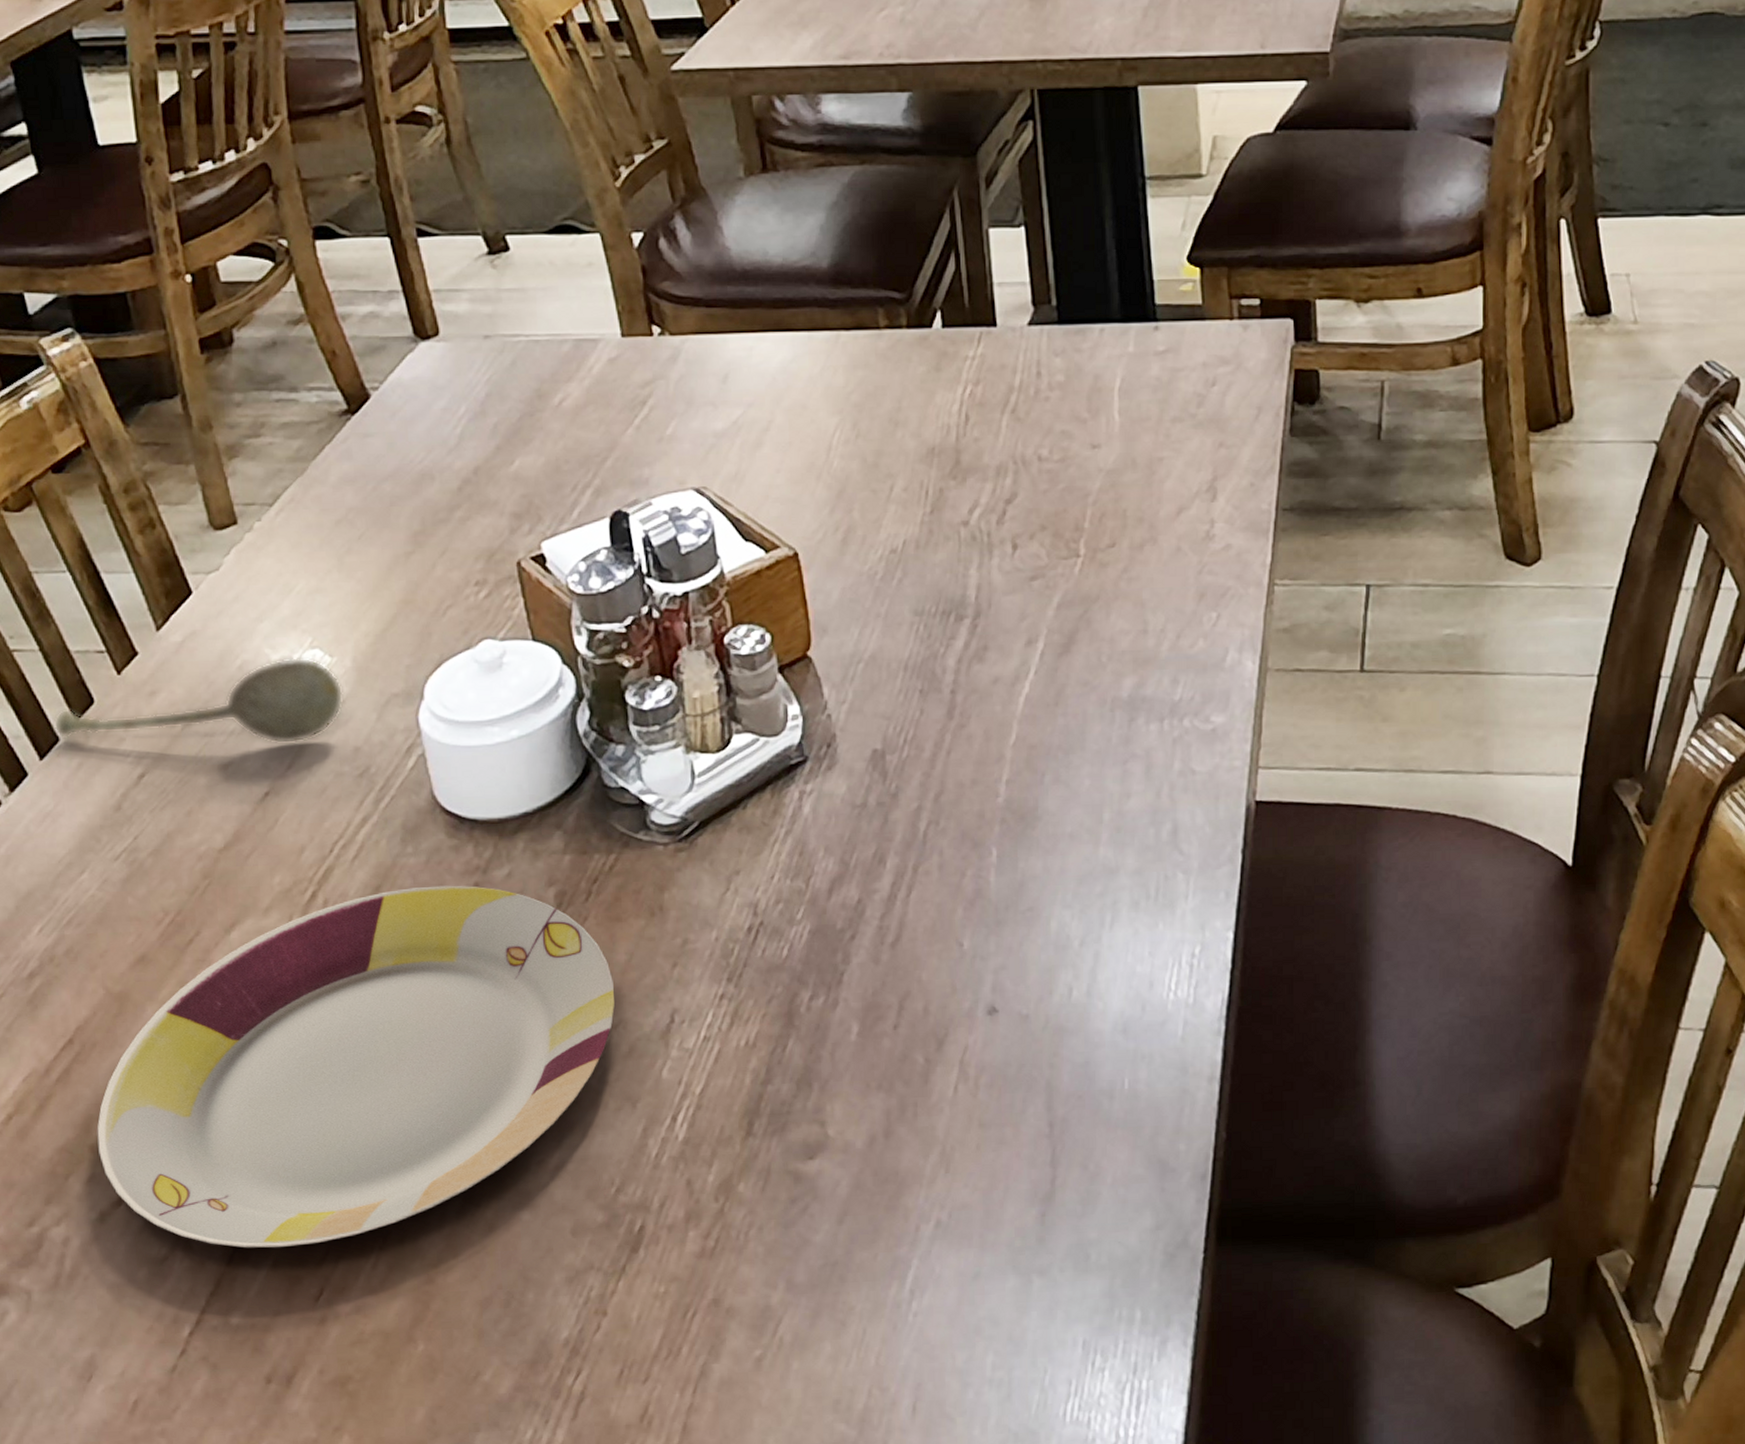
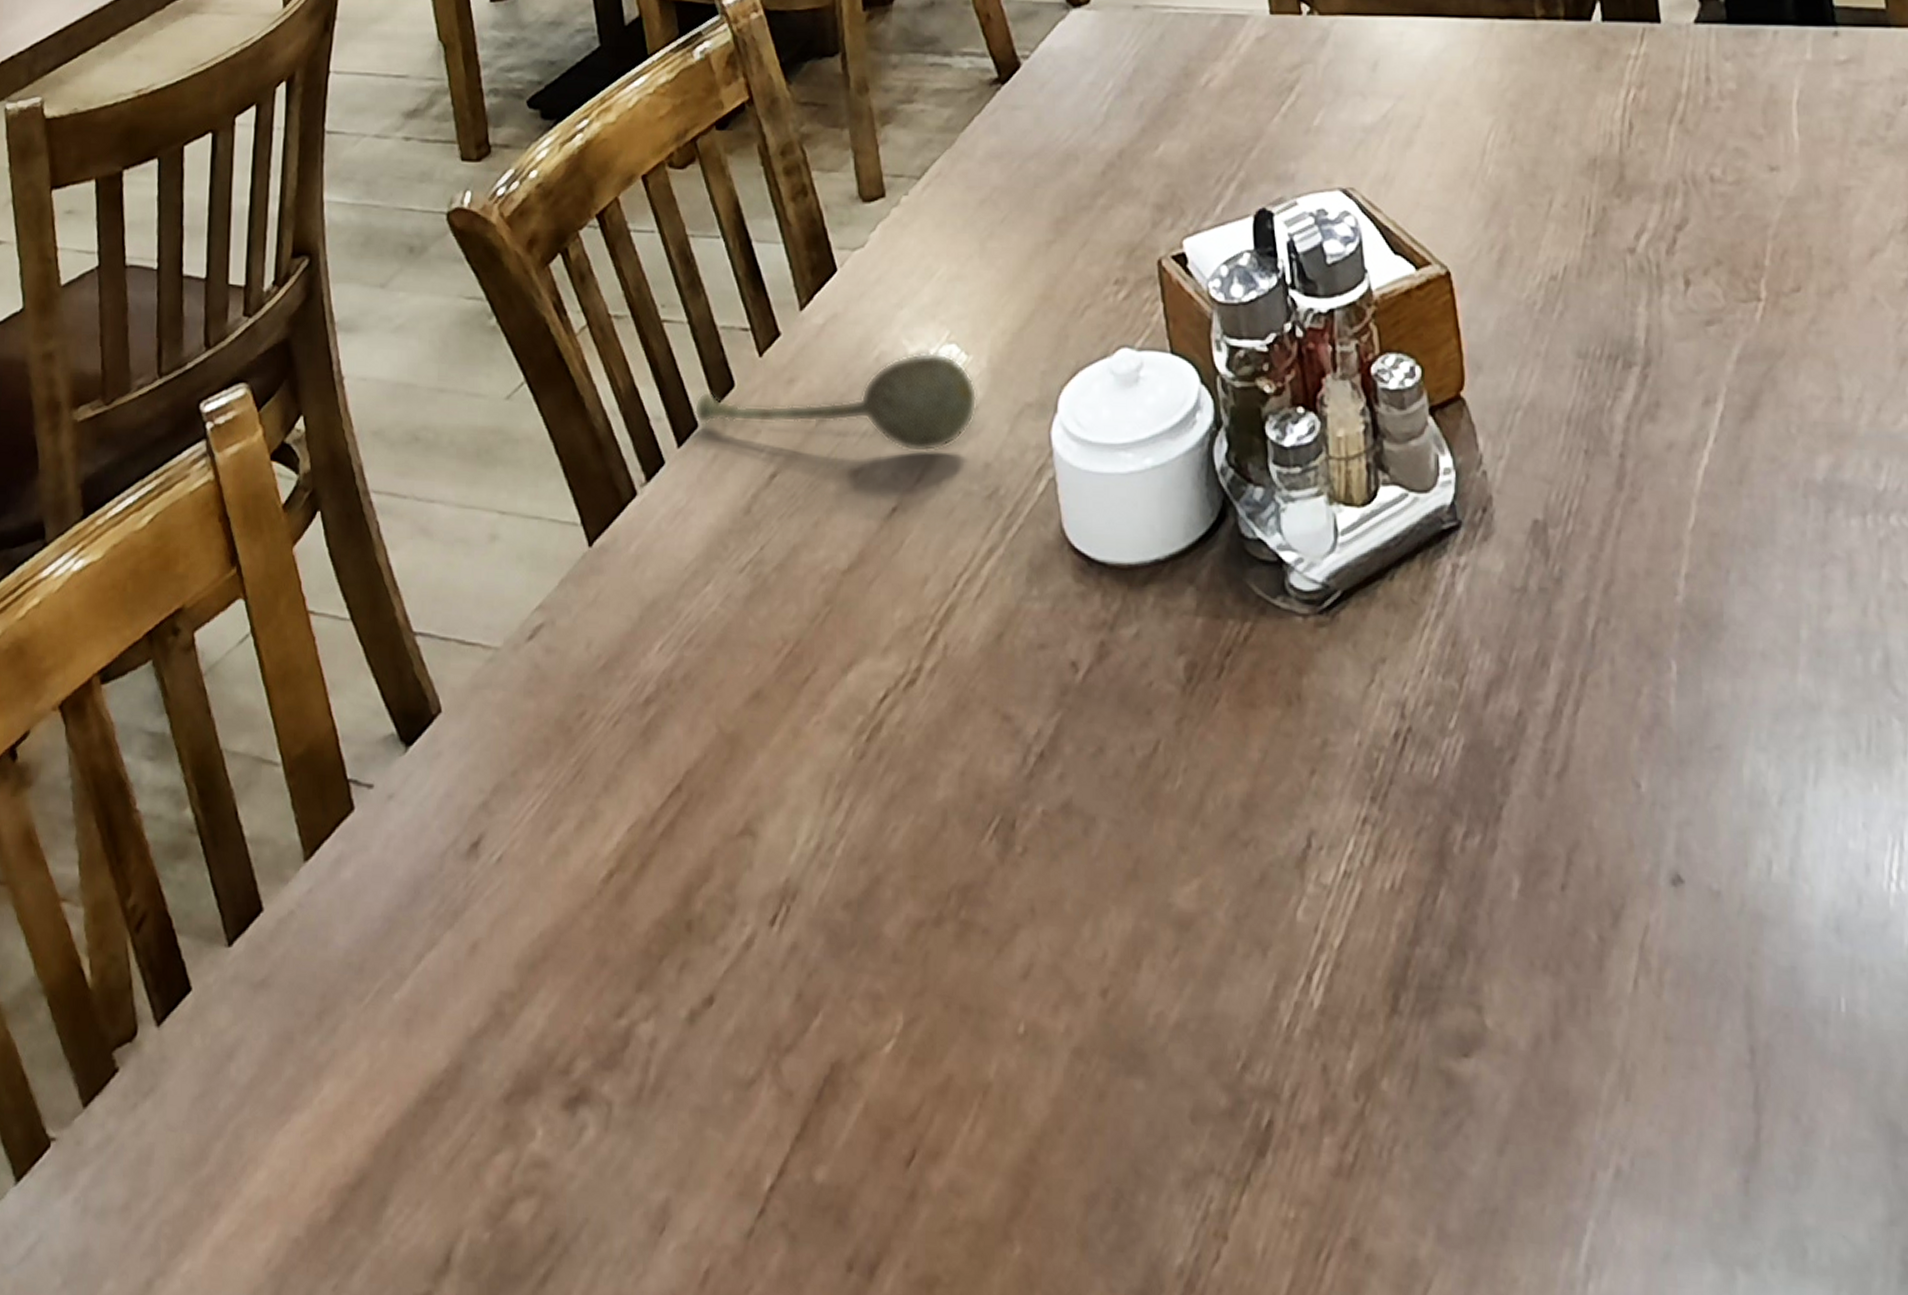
plate: present [97,885,615,1248] -> none [695,639,1246,1088]

